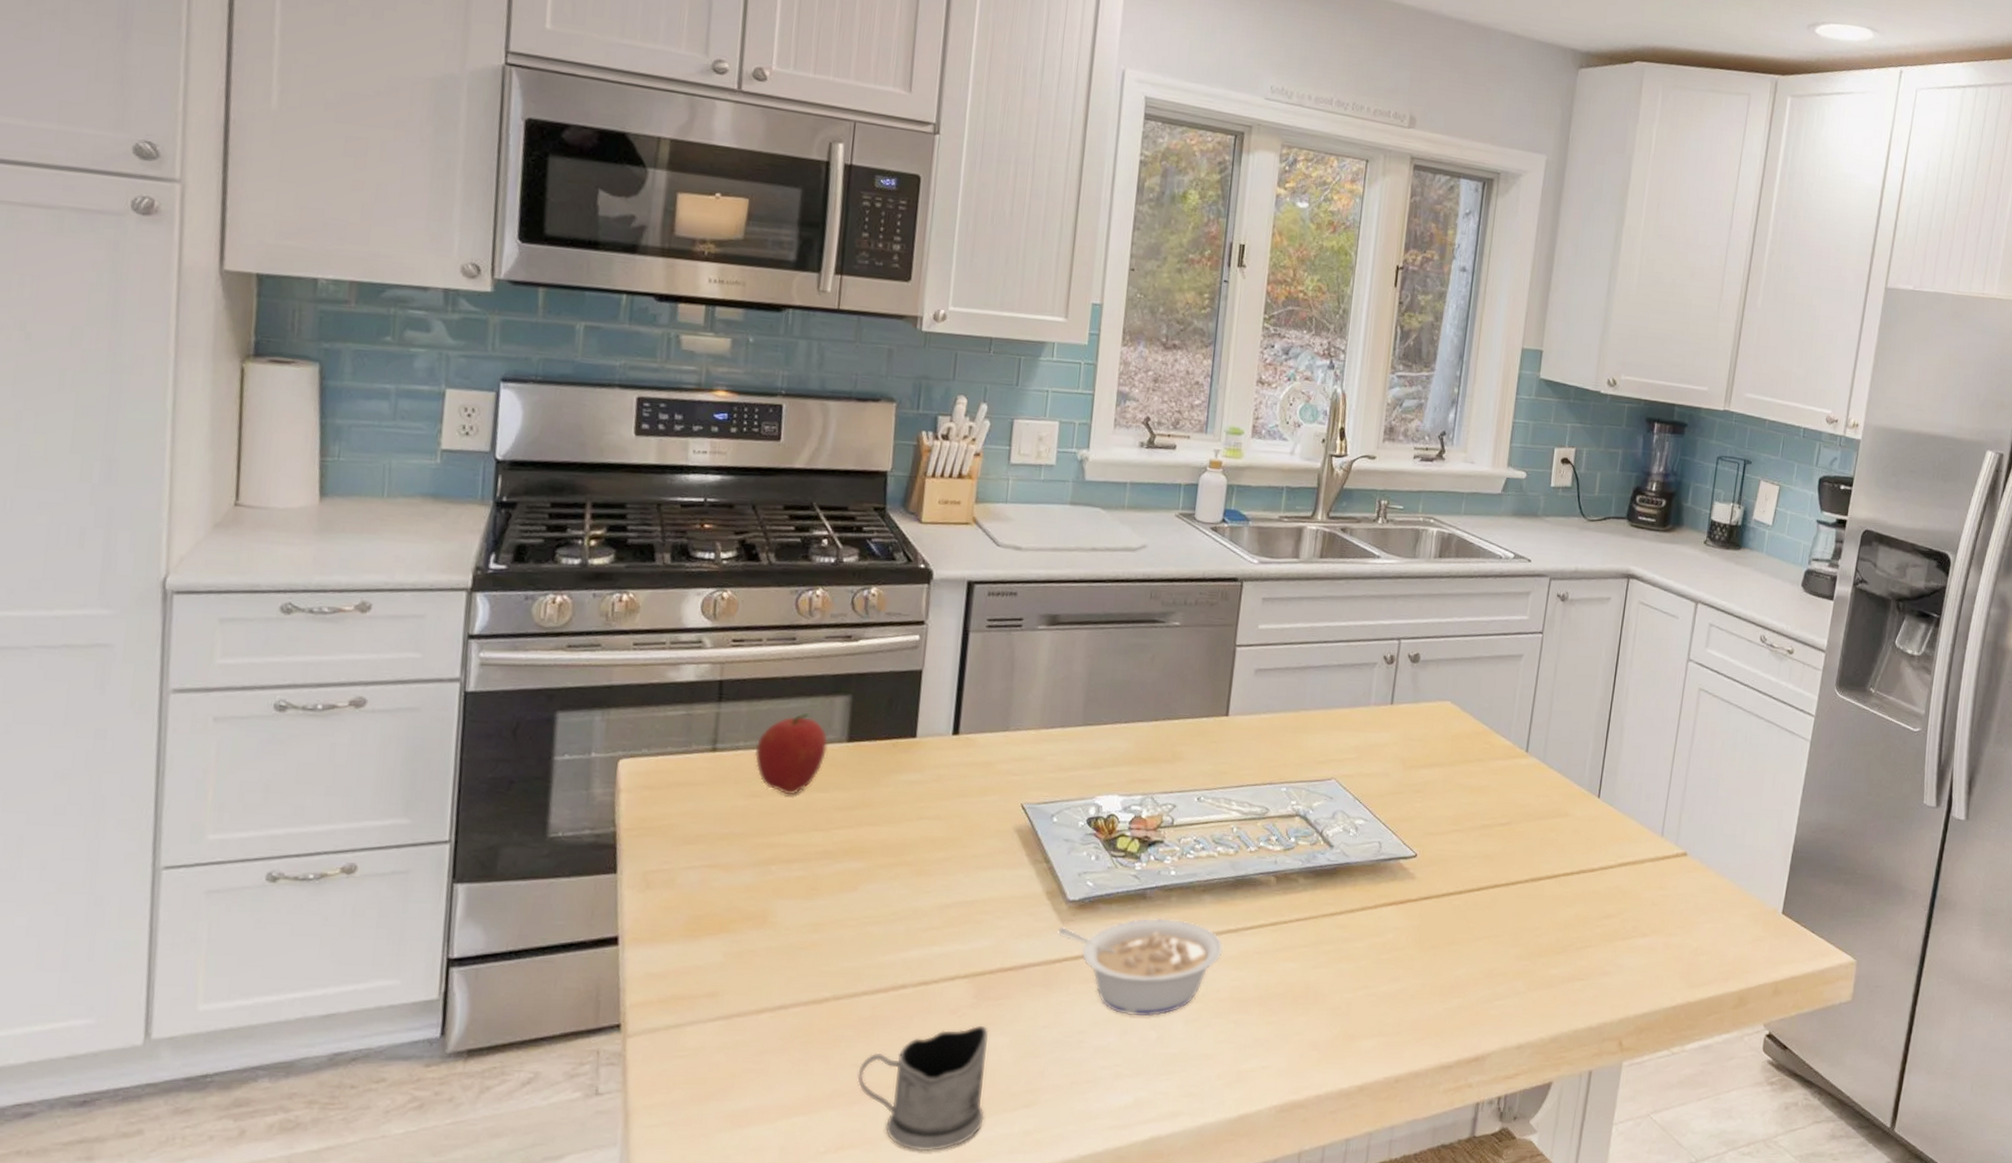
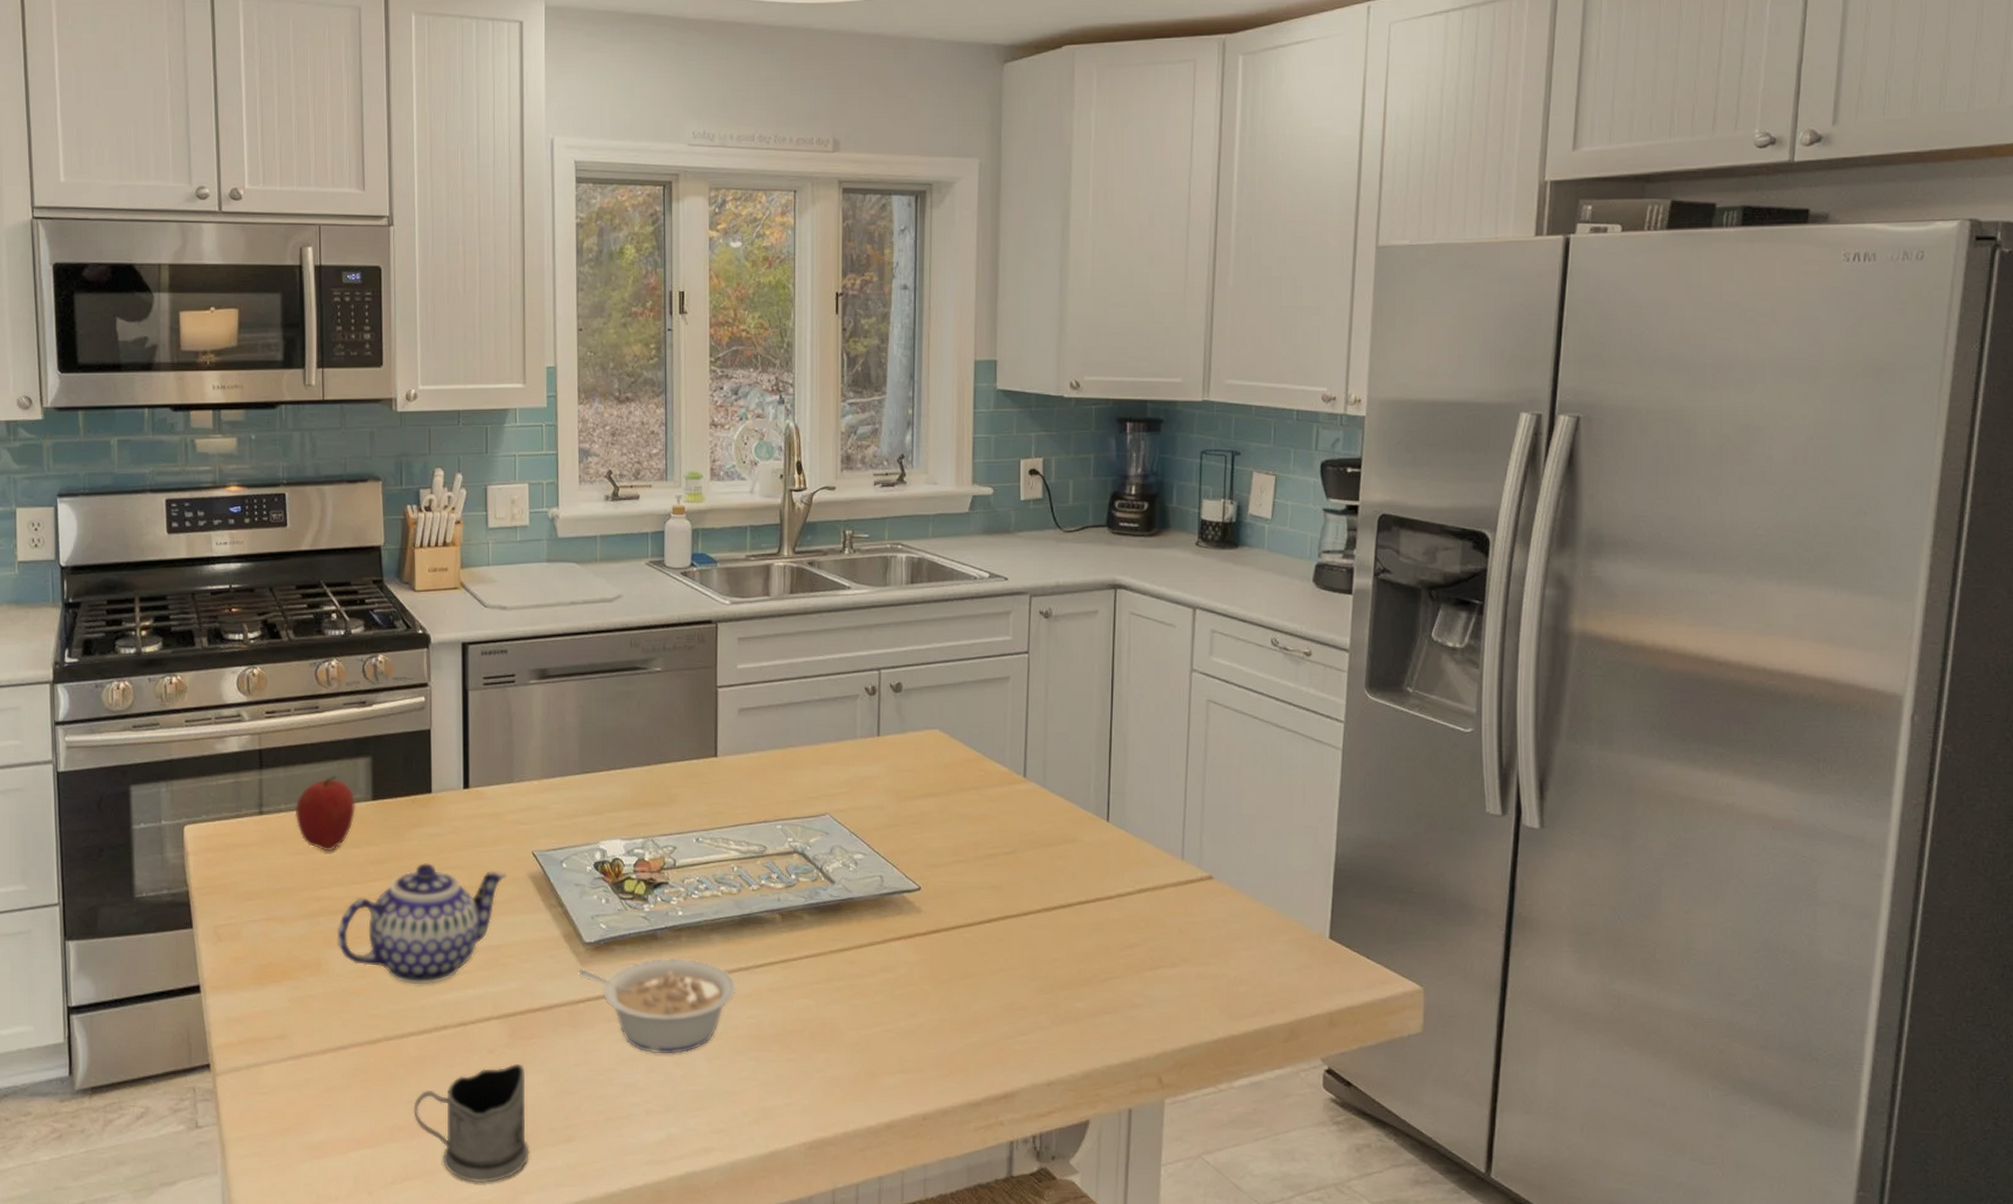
teapot: none [789,811,990,941] -> present [337,863,506,985]

